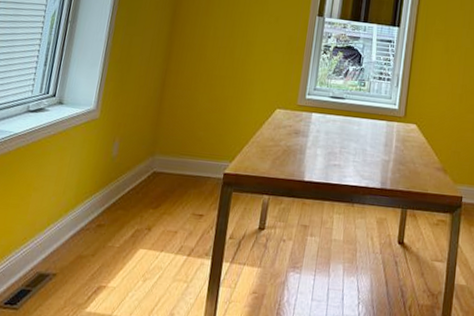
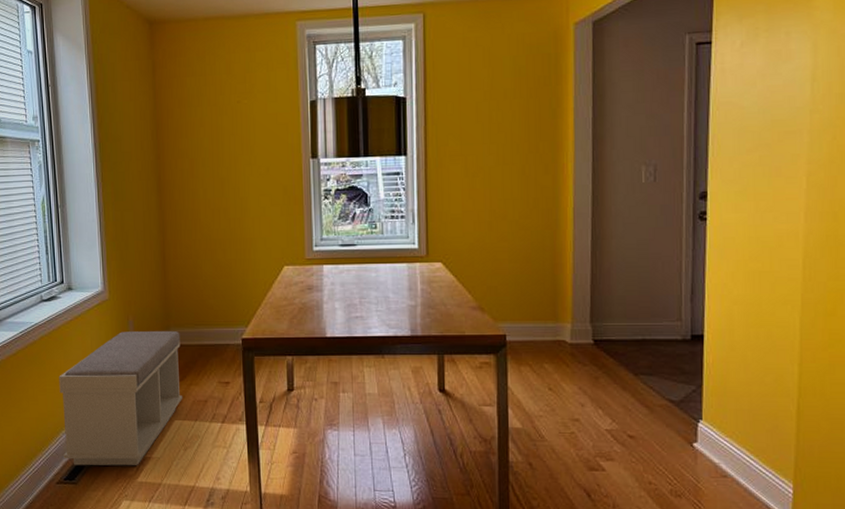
bench: none [10,152,164,294] -> present [59,330,183,466]

